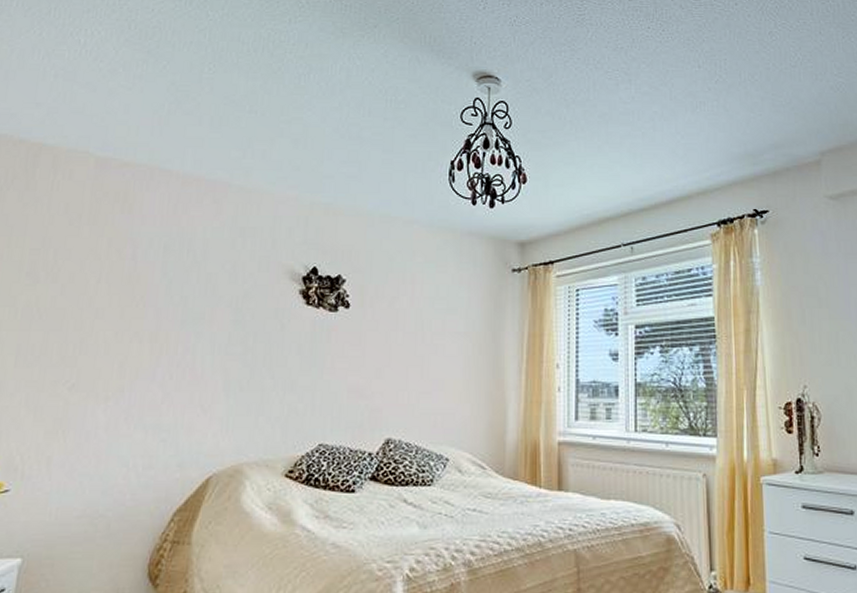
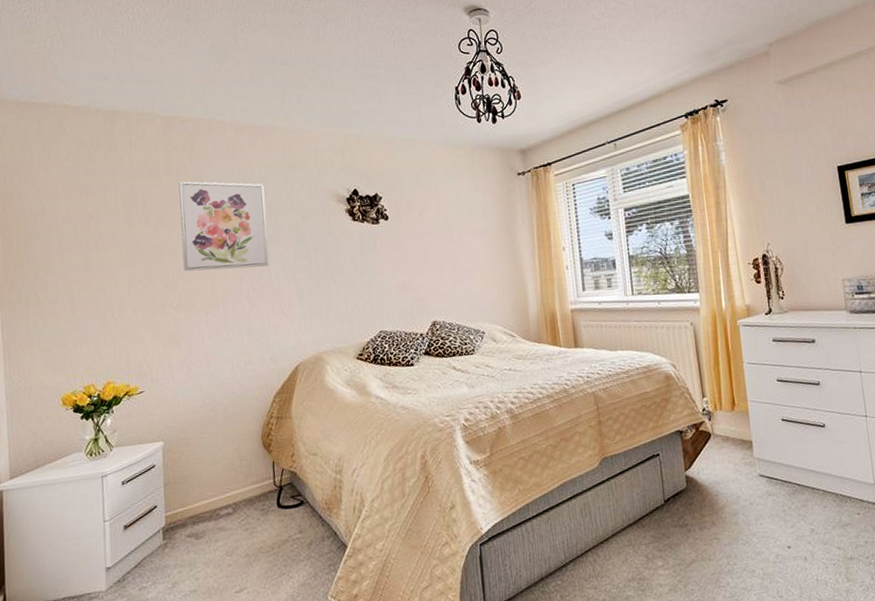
wall art: none [89,234,205,350] -> present [179,181,269,272]

